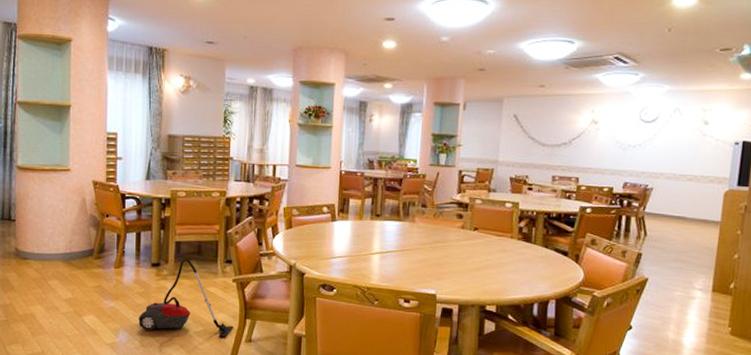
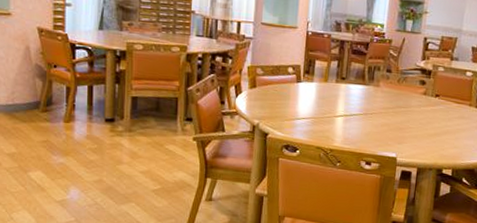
vacuum cleaner: present [139,259,234,338] -> none [91,115,194,197]

